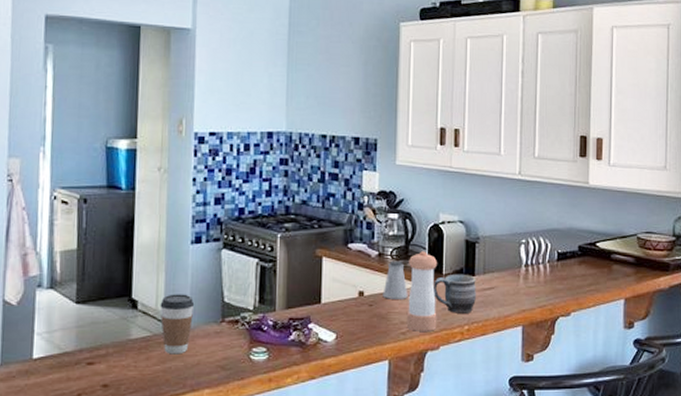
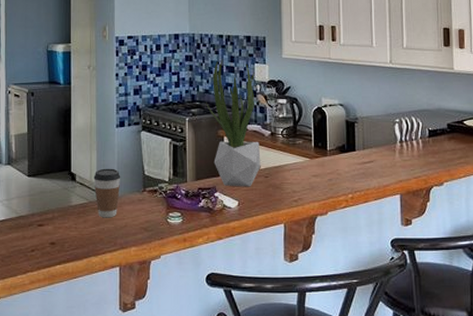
potted plant: none [302,164,365,317] -> present [206,59,261,187]
saltshaker: present [382,260,408,299] -> none [276,139,298,172]
pepper shaker: present [406,251,437,331] -> none [297,130,324,199]
mug: present [434,273,476,313] -> none [320,149,357,184]

